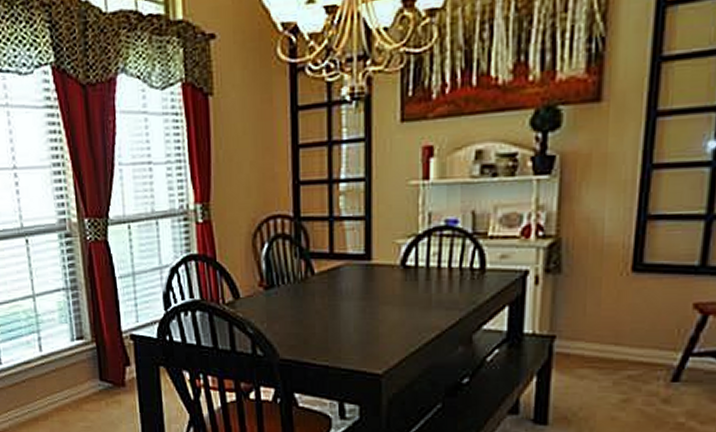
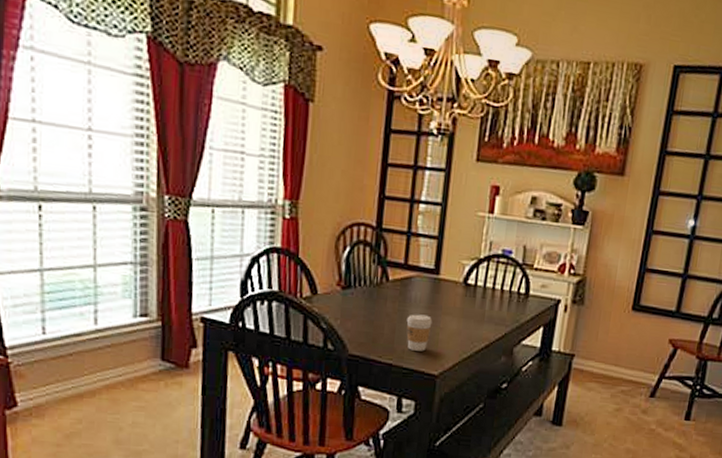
coffee cup: none [339,307,369,349] -> present [406,314,433,351]

